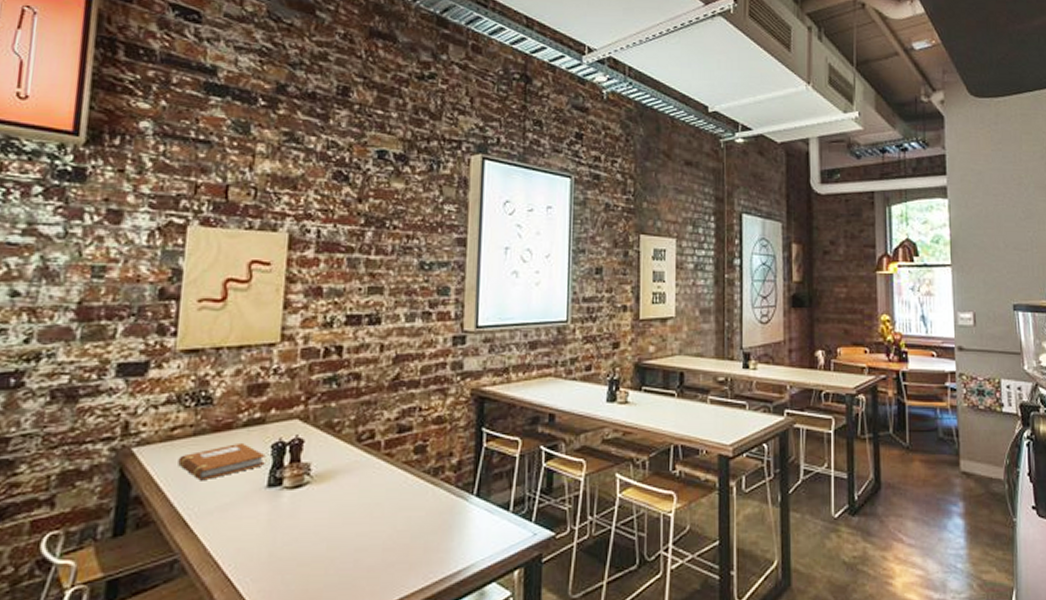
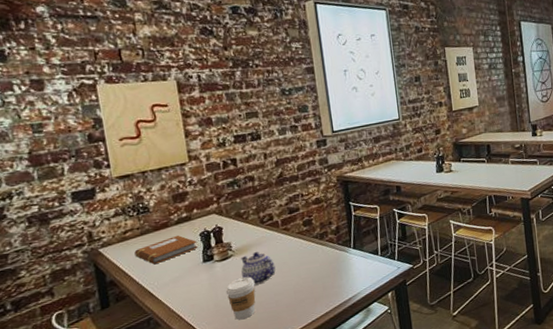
coffee cup: none [288,517,331,582] -> present [225,277,256,320]
teapot: none [316,482,364,531] -> present [241,252,276,285]

